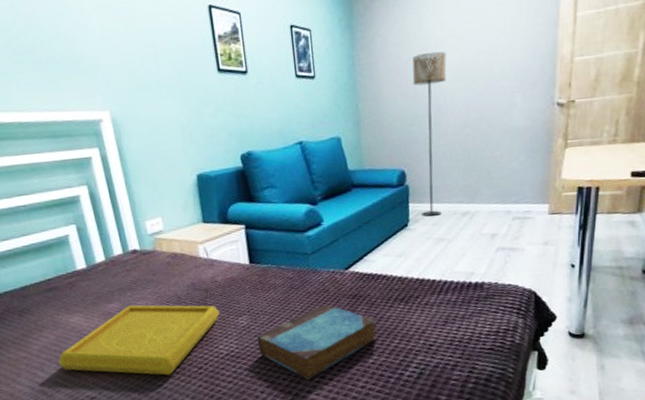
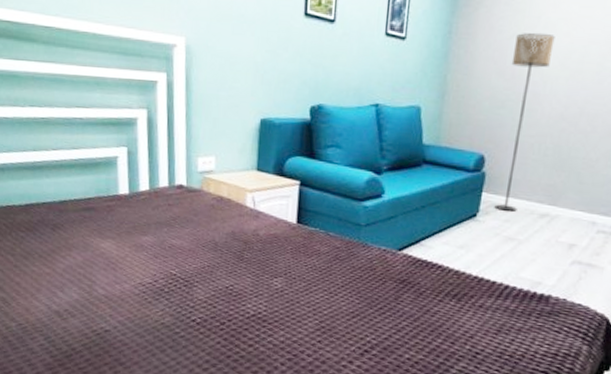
serving tray: present [58,305,220,376] -> none [80,241,255,324]
book: present [257,304,377,380] -> none [288,283,420,362]

